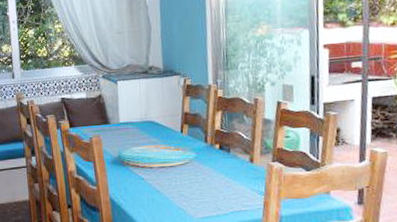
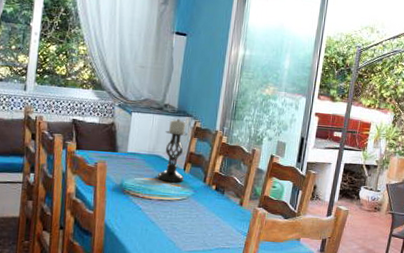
candle holder: none [154,79,183,147] -> present [157,118,188,182]

